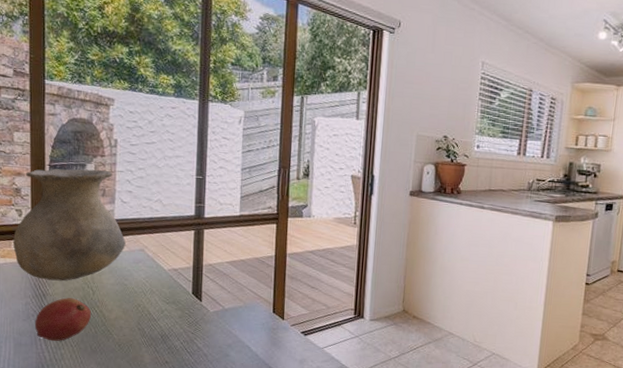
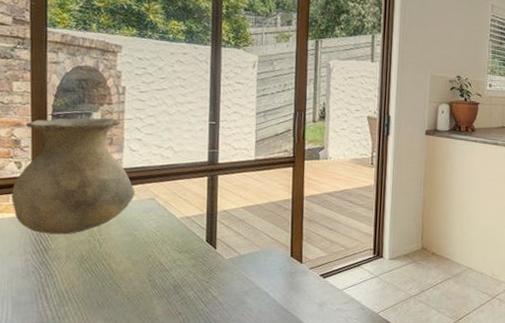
fruit: present [34,297,92,341] -> none [35,252,99,298]

